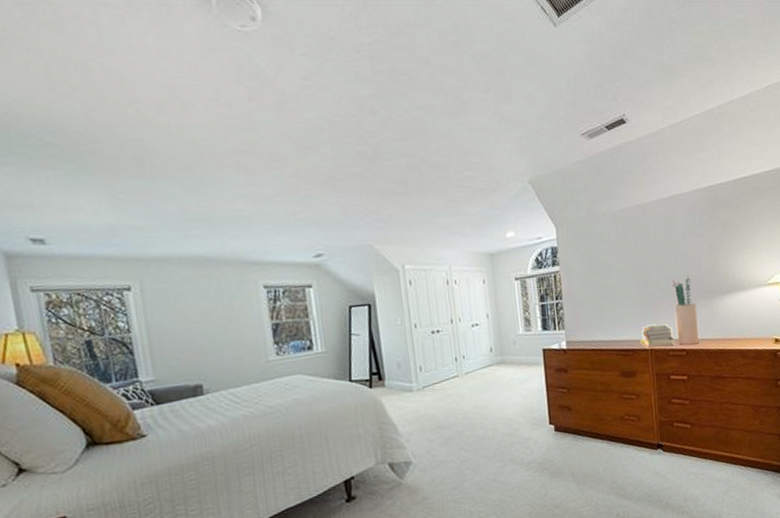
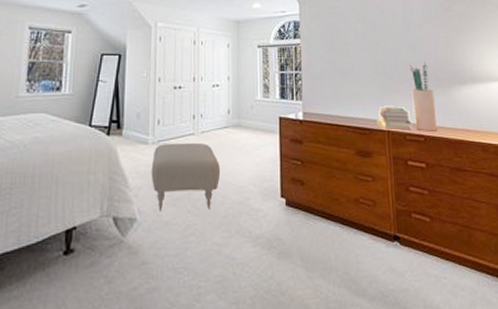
ottoman: none [419,384,489,452] -> present [151,142,221,211]

